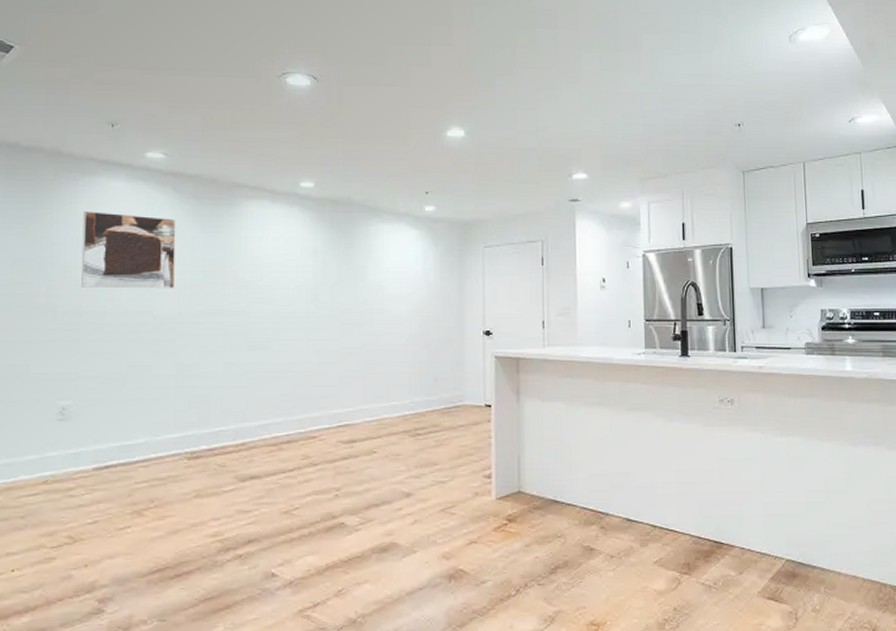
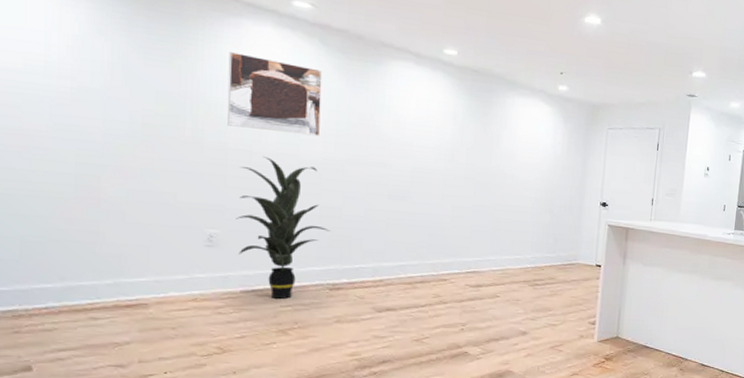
indoor plant: none [88,316,188,475] -> present [235,157,331,300]

